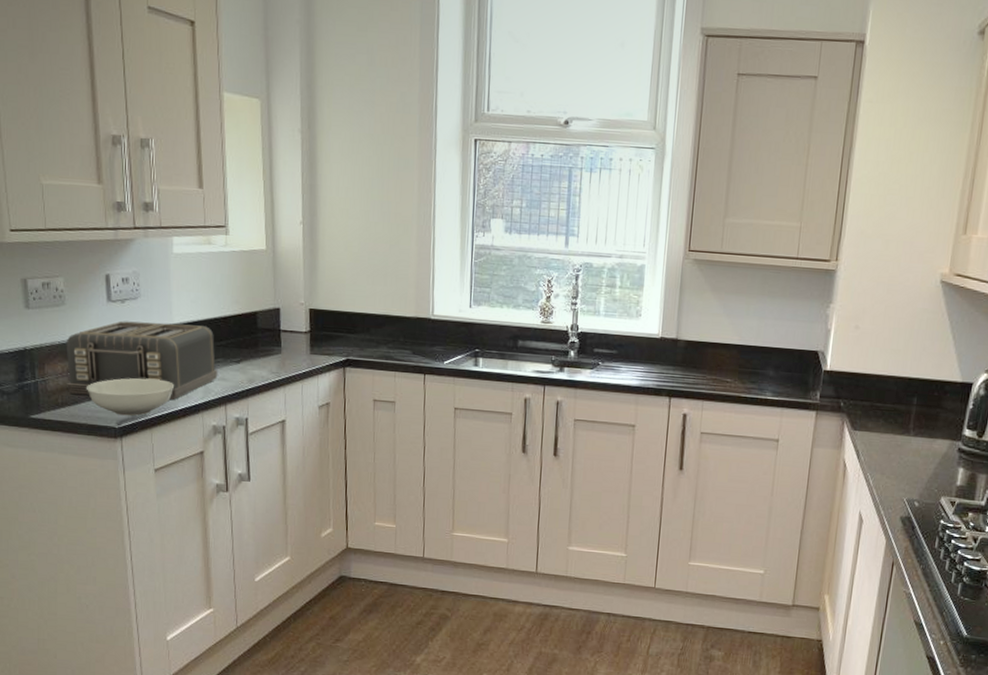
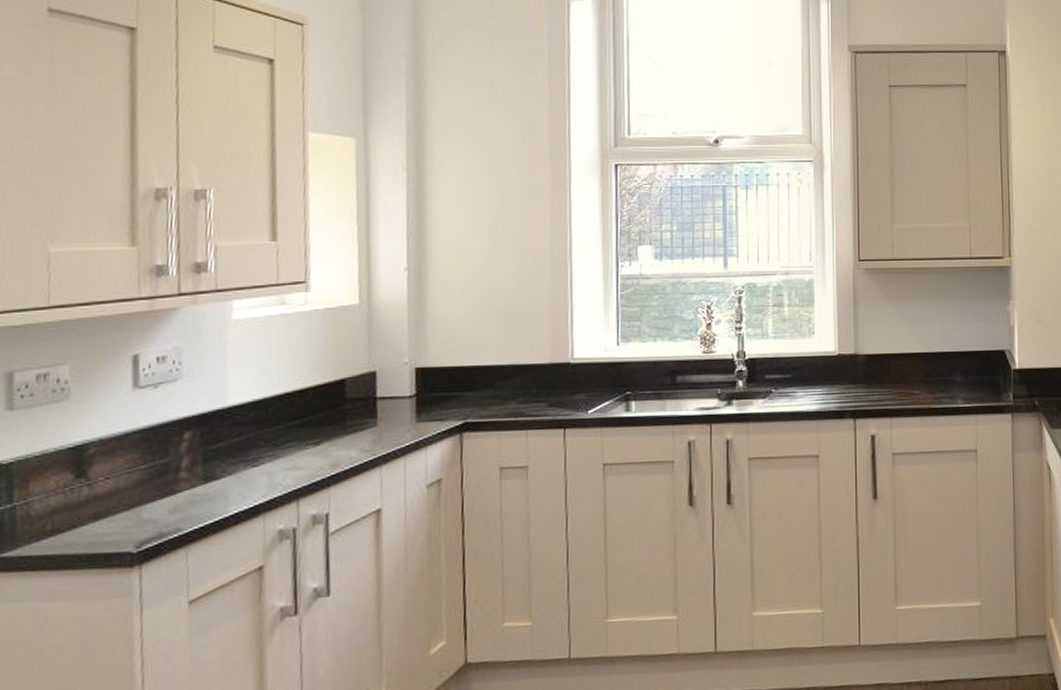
toaster: present [66,320,218,401] -> none [61,404,289,517]
bowl: present [85,377,175,416] -> none [90,479,226,535]

